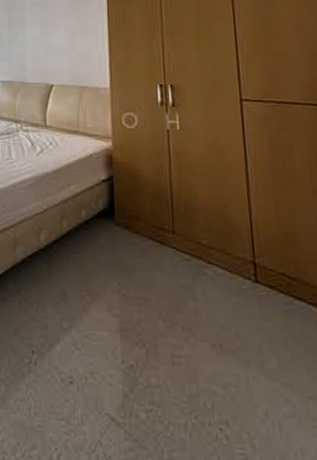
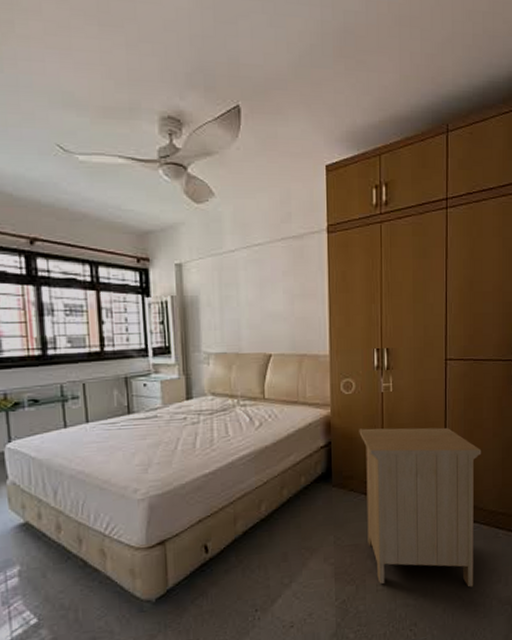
nightstand: none [143,166,308,390] -> present [359,427,482,587]

